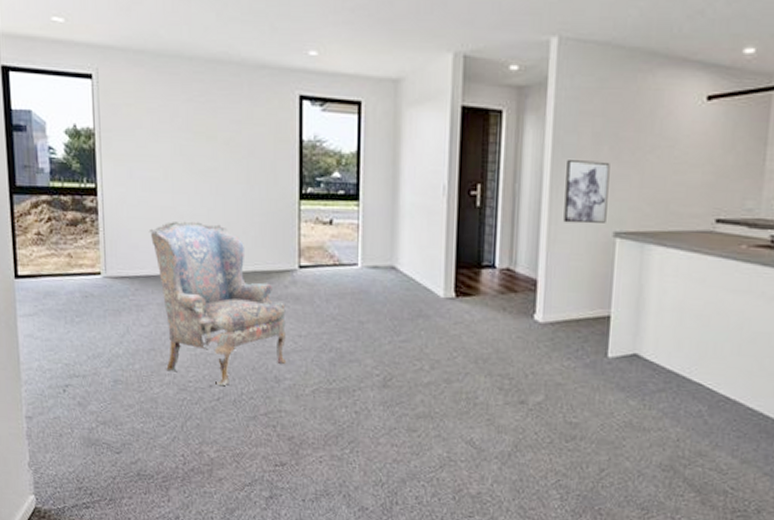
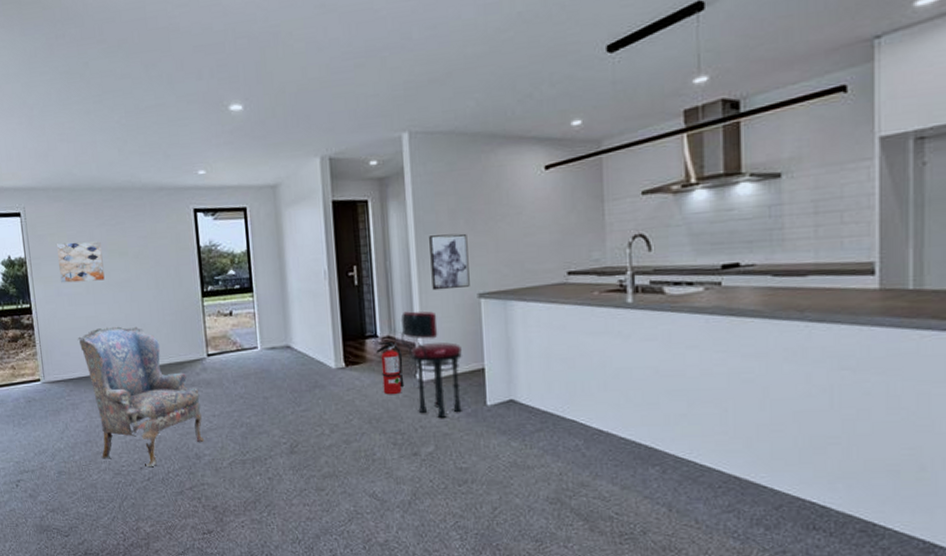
wall art: none [133,116,187,166] -> present [57,241,105,283]
fire extinguisher: none [492,273,521,335] -> present [376,341,405,395]
stool: none [522,243,588,366] -> present [400,310,462,418]

